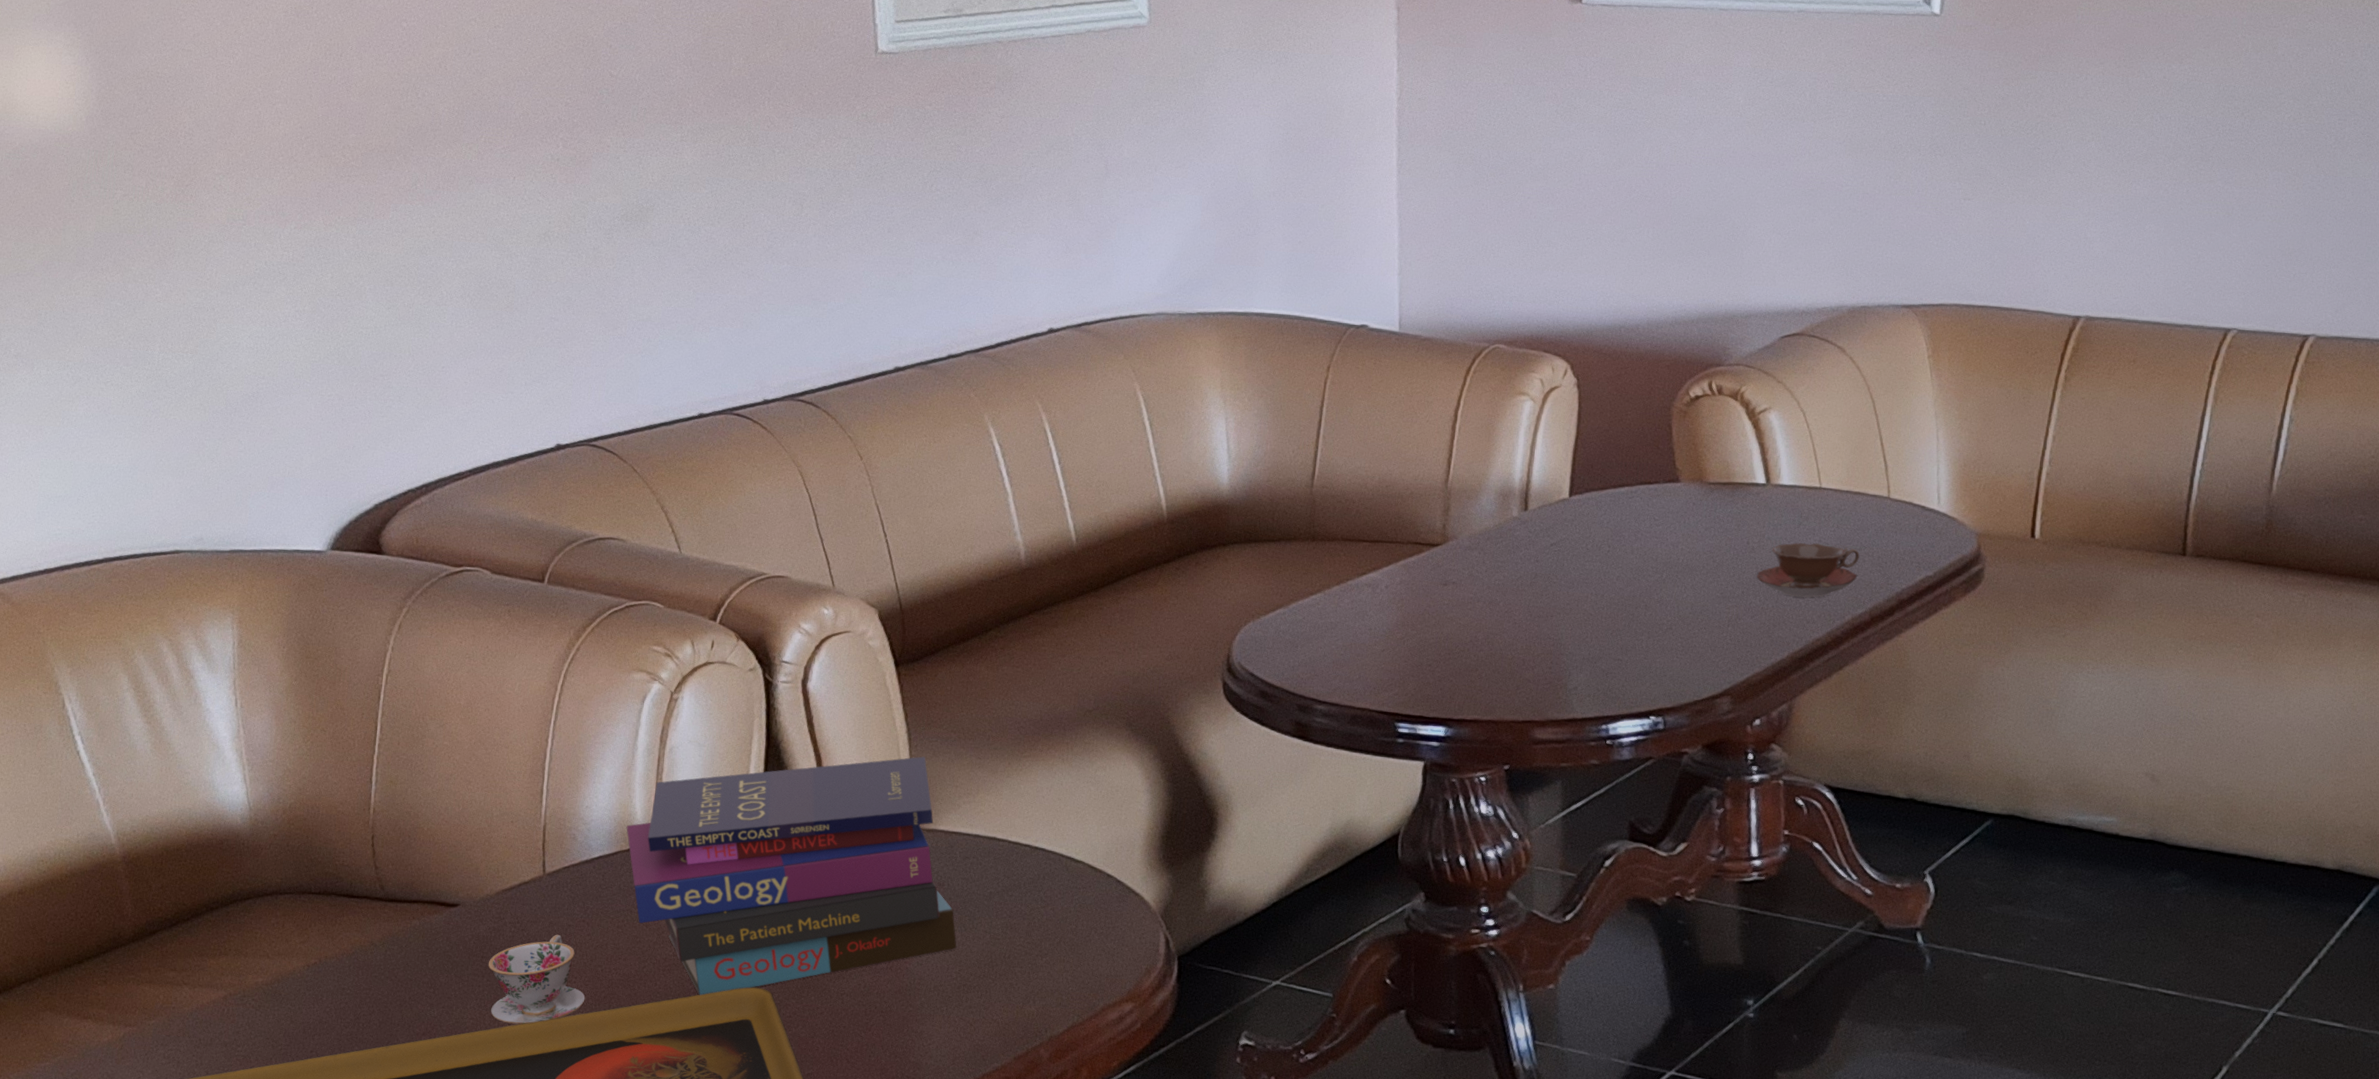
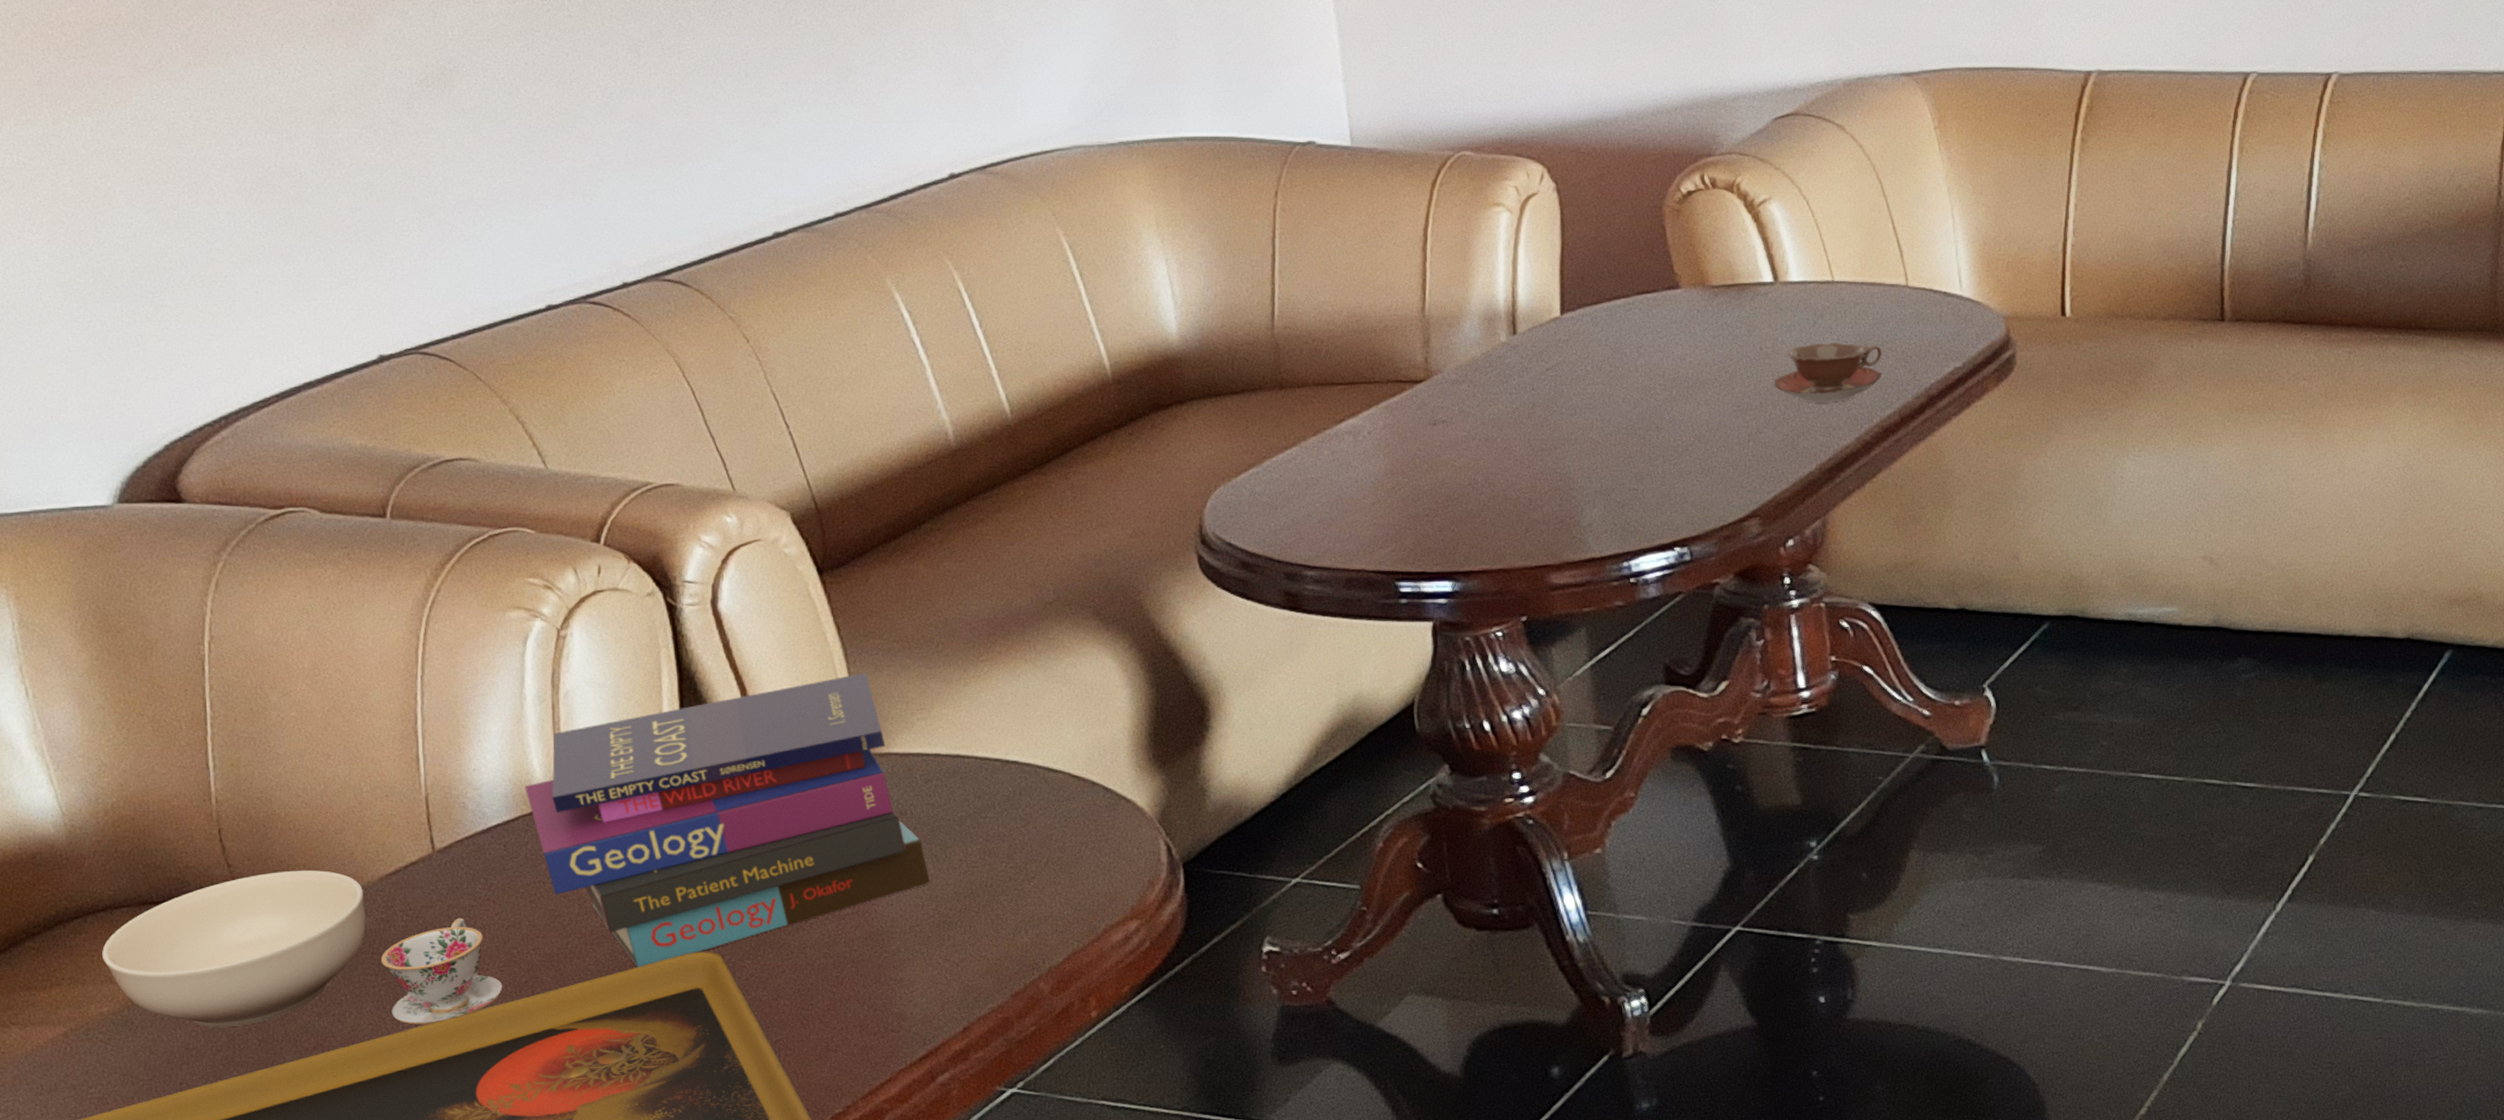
bowl: none [263,877,482,1008] -> present [101,869,366,1028]

